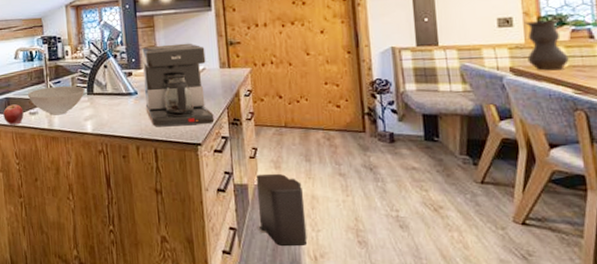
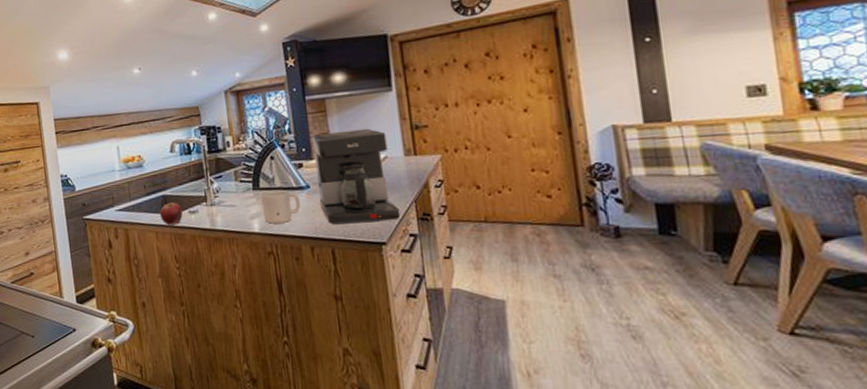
bowl: present [28,85,85,116] -> none [186,180,250,214]
mug: none [94,95,129,125] -> present [260,189,301,224]
pedal bin: present [255,173,308,246] -> none [452,275,518,360]
vase: present [525,20,569,71] -> none [782,85,843,149]

